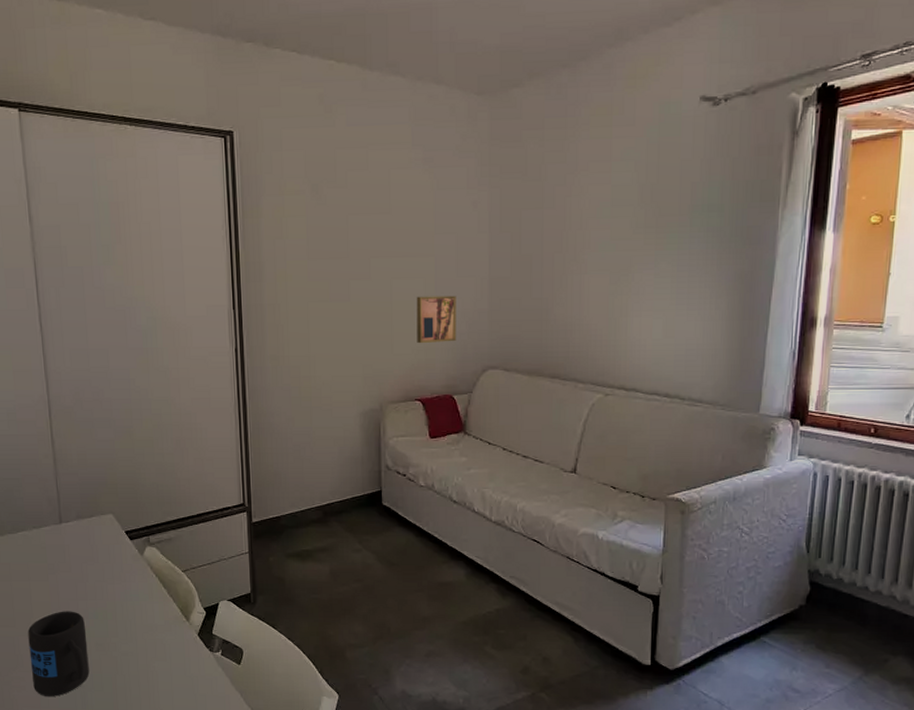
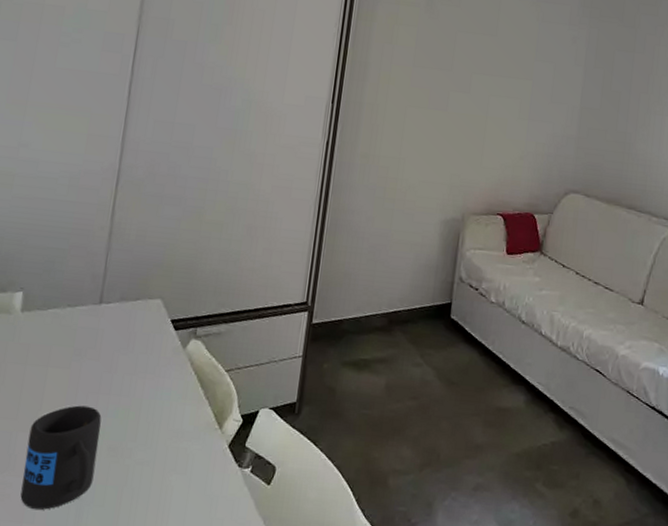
wall art: present [416,295,457,344] -> none [506,115,548,162]

